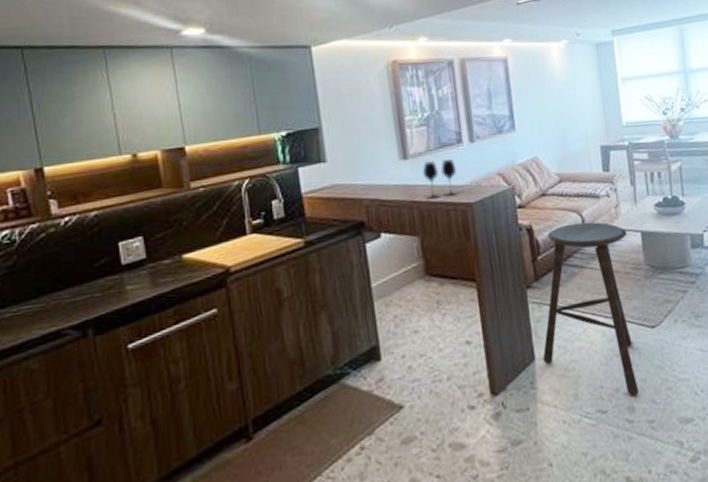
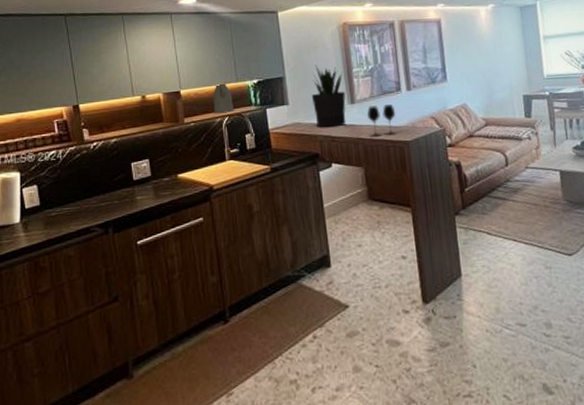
ceramic pitcher: none [228,134,257,176] -> present [213,82,235,114]
planter: none [354,111,398,191] -> present [311,64,346,128]
bar stool: present [543,222,640,396] -> none [468,161,557,314]

